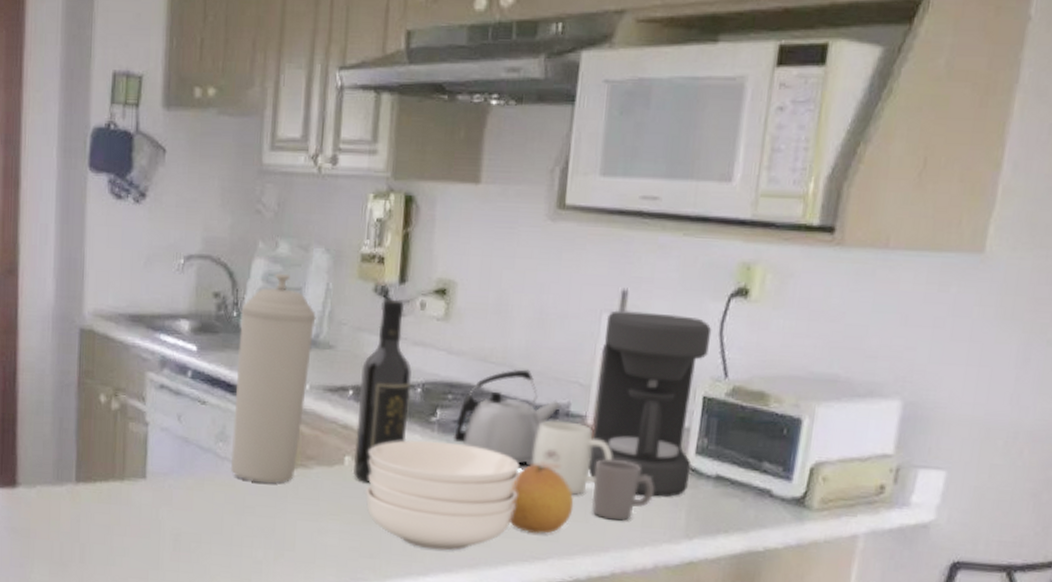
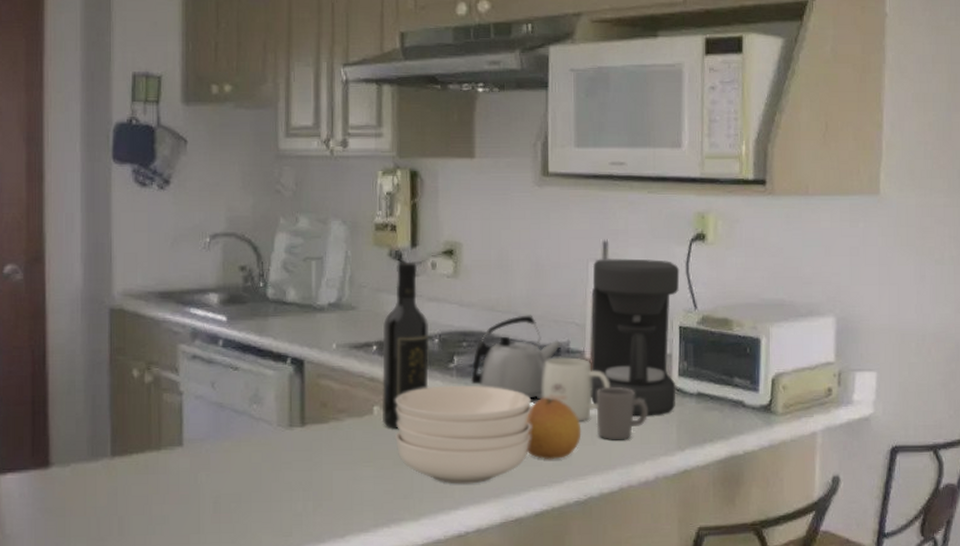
canister: present [230,273,316,483] -> none [265,245,338,439]

